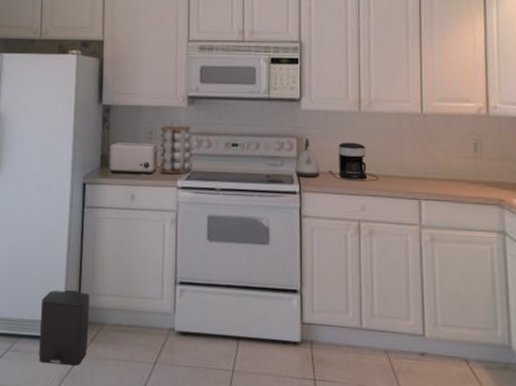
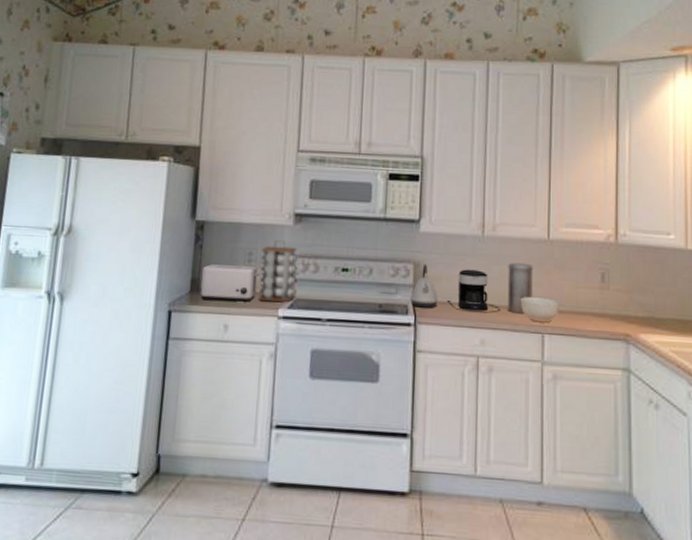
pedal bin: present [39,290,90,366] -> none [105,436,170,525]
canister: none [384,135,409,182] -> present [507,262,533,314]
bowl: none [397,165,436,190] -> present [520,296,560,323]

